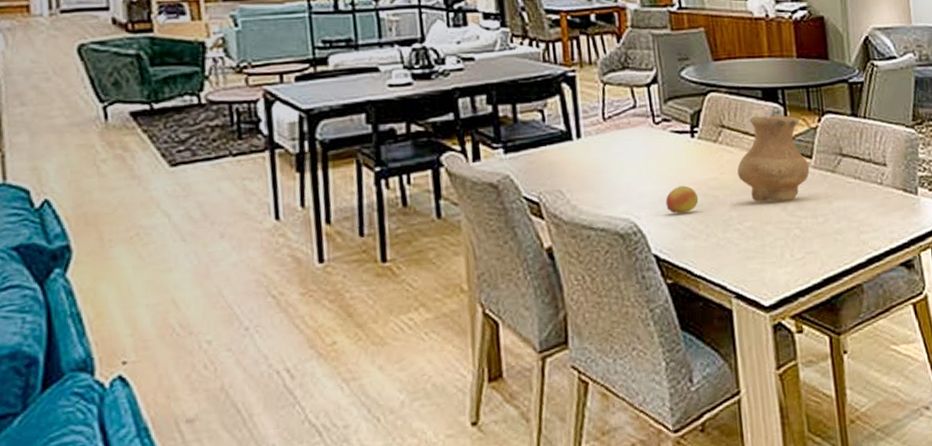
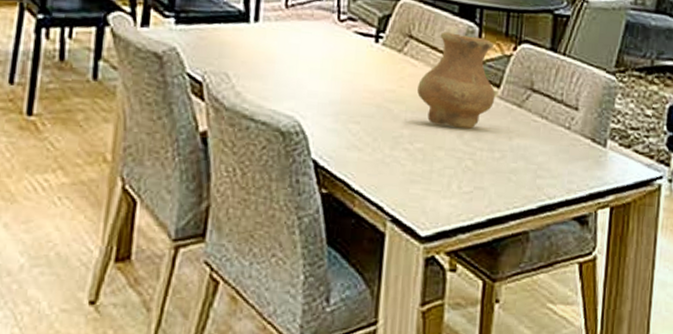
fruit: present [665,185,699,214] -> none [335,91,371,122]

